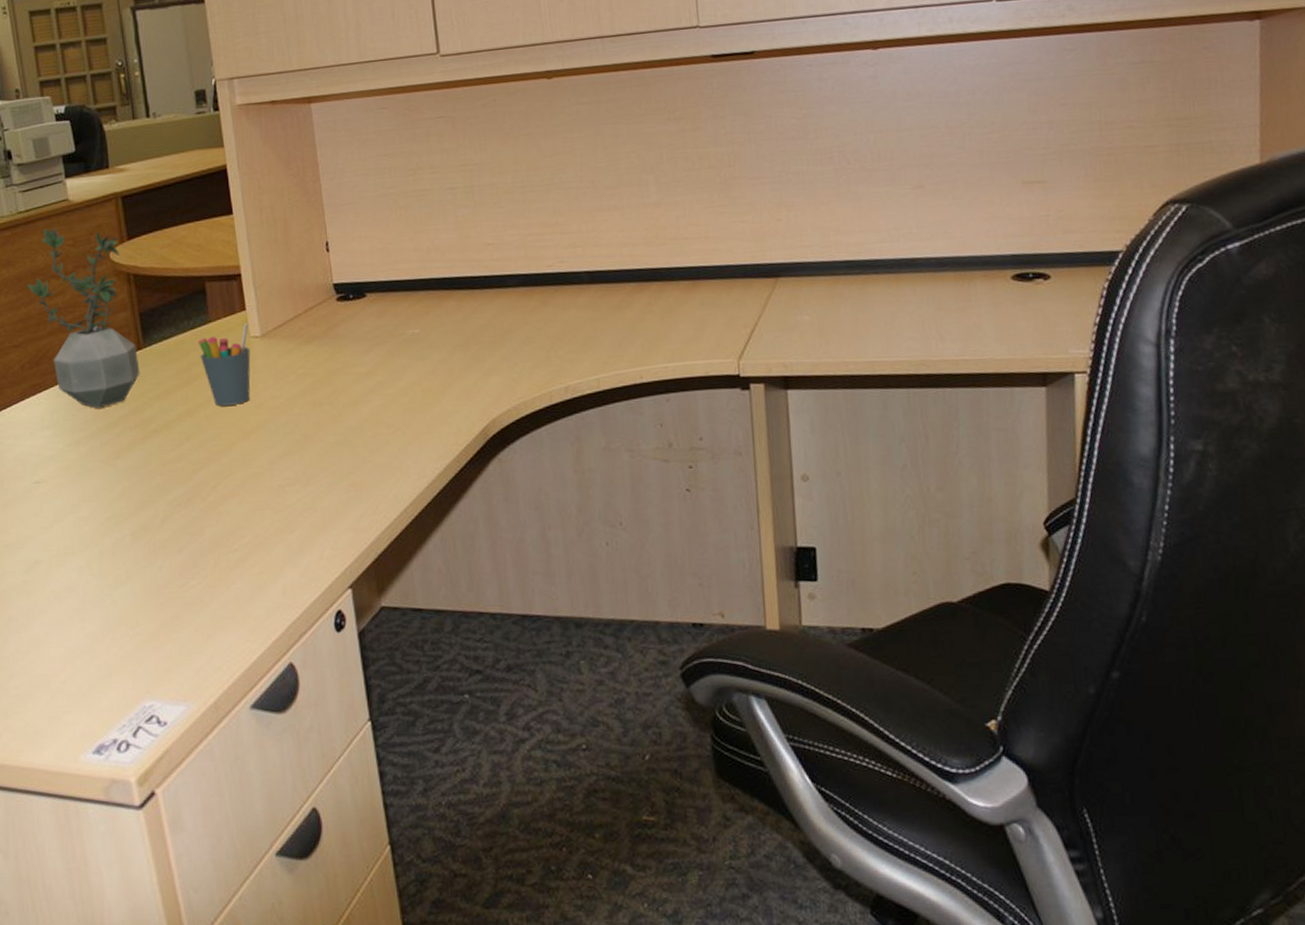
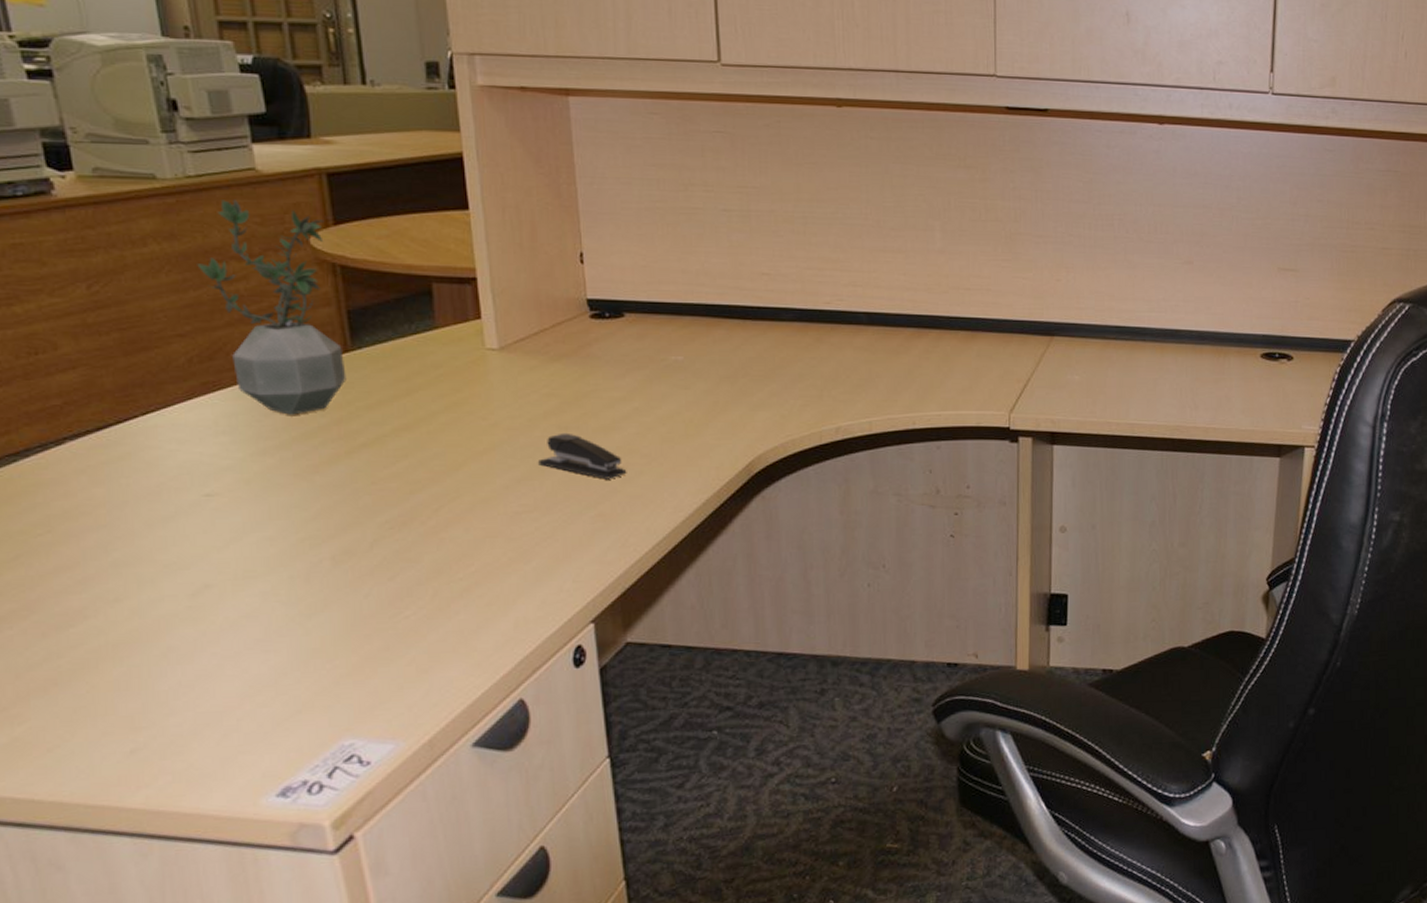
pen holder: present [198,323,251,406] -> none [420,334,485,422]
stapler: none [298,408,375,451] -> present [538,433,627,480]

